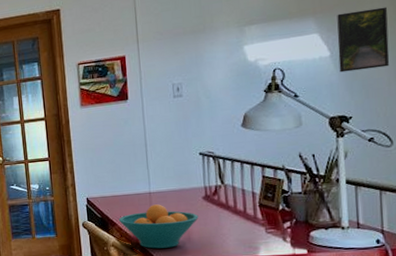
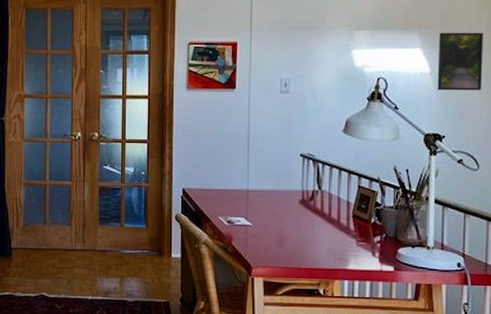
fruit bowl: present [118,204,199,249] -> none [213,203,293,252]

